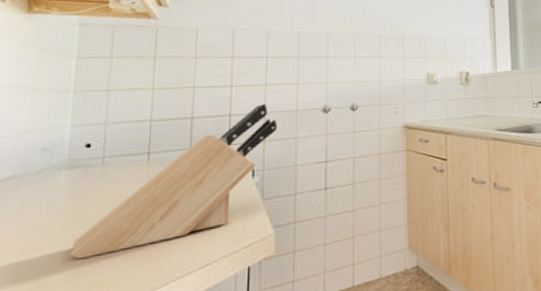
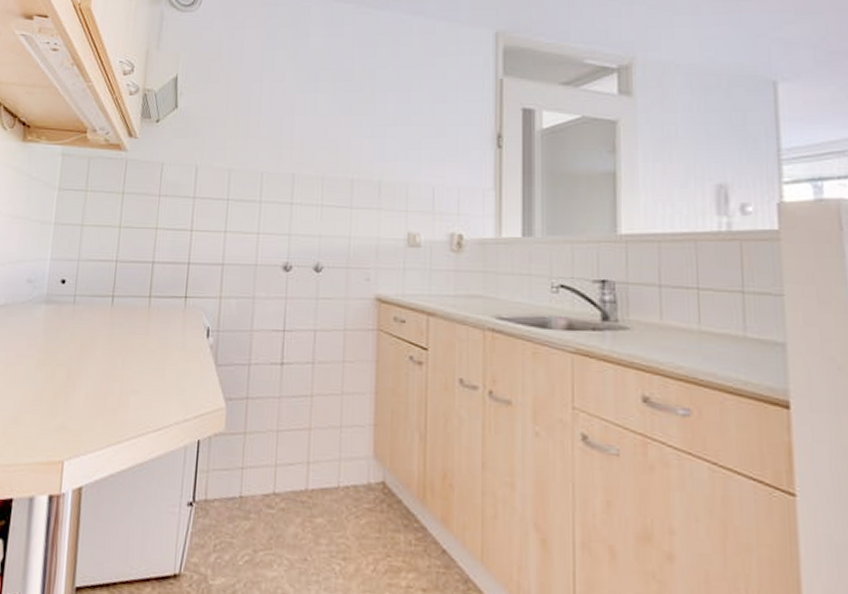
knife block: present [71,103,278,260] -> none [44,253,236,399]

